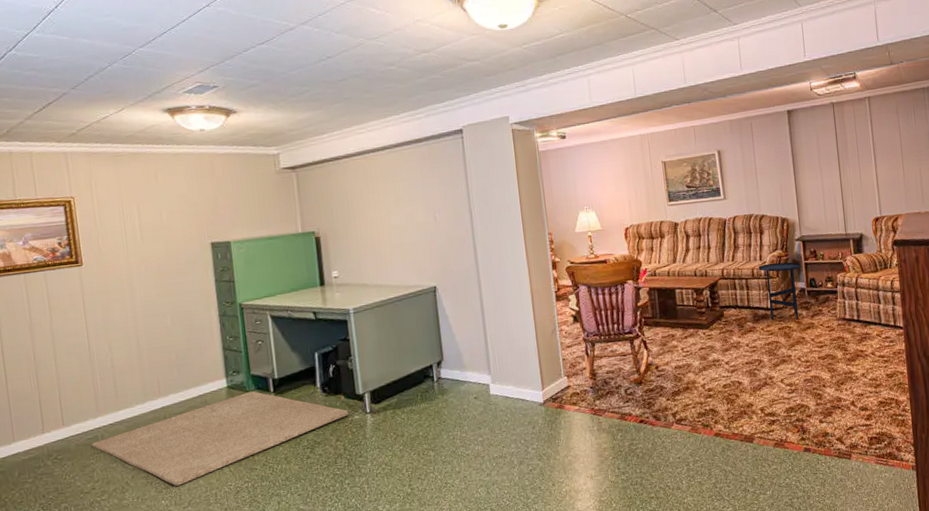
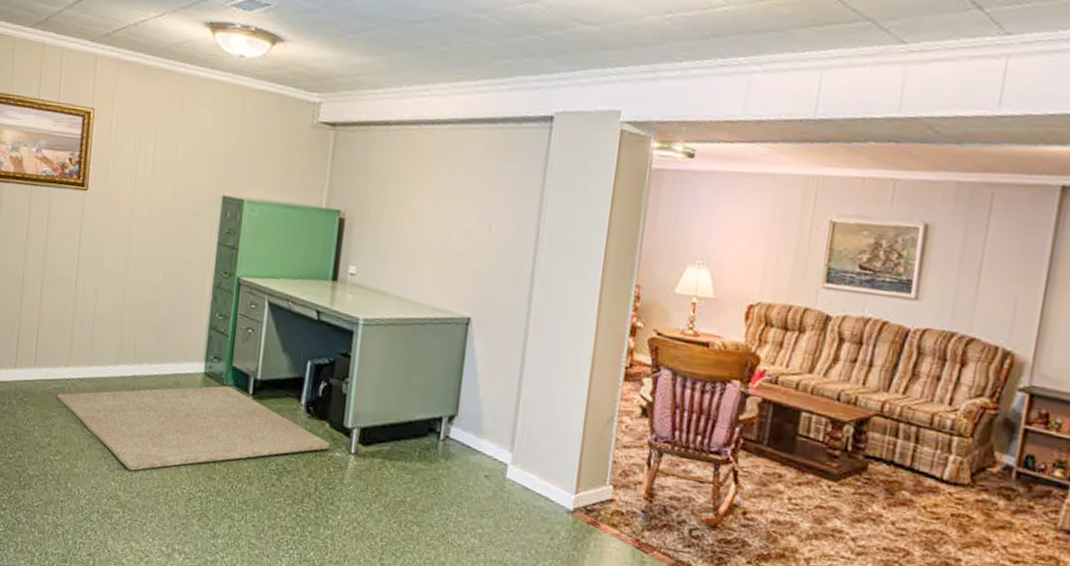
side table: present [758,262,801,321] -> none [943,412,1017,509]

